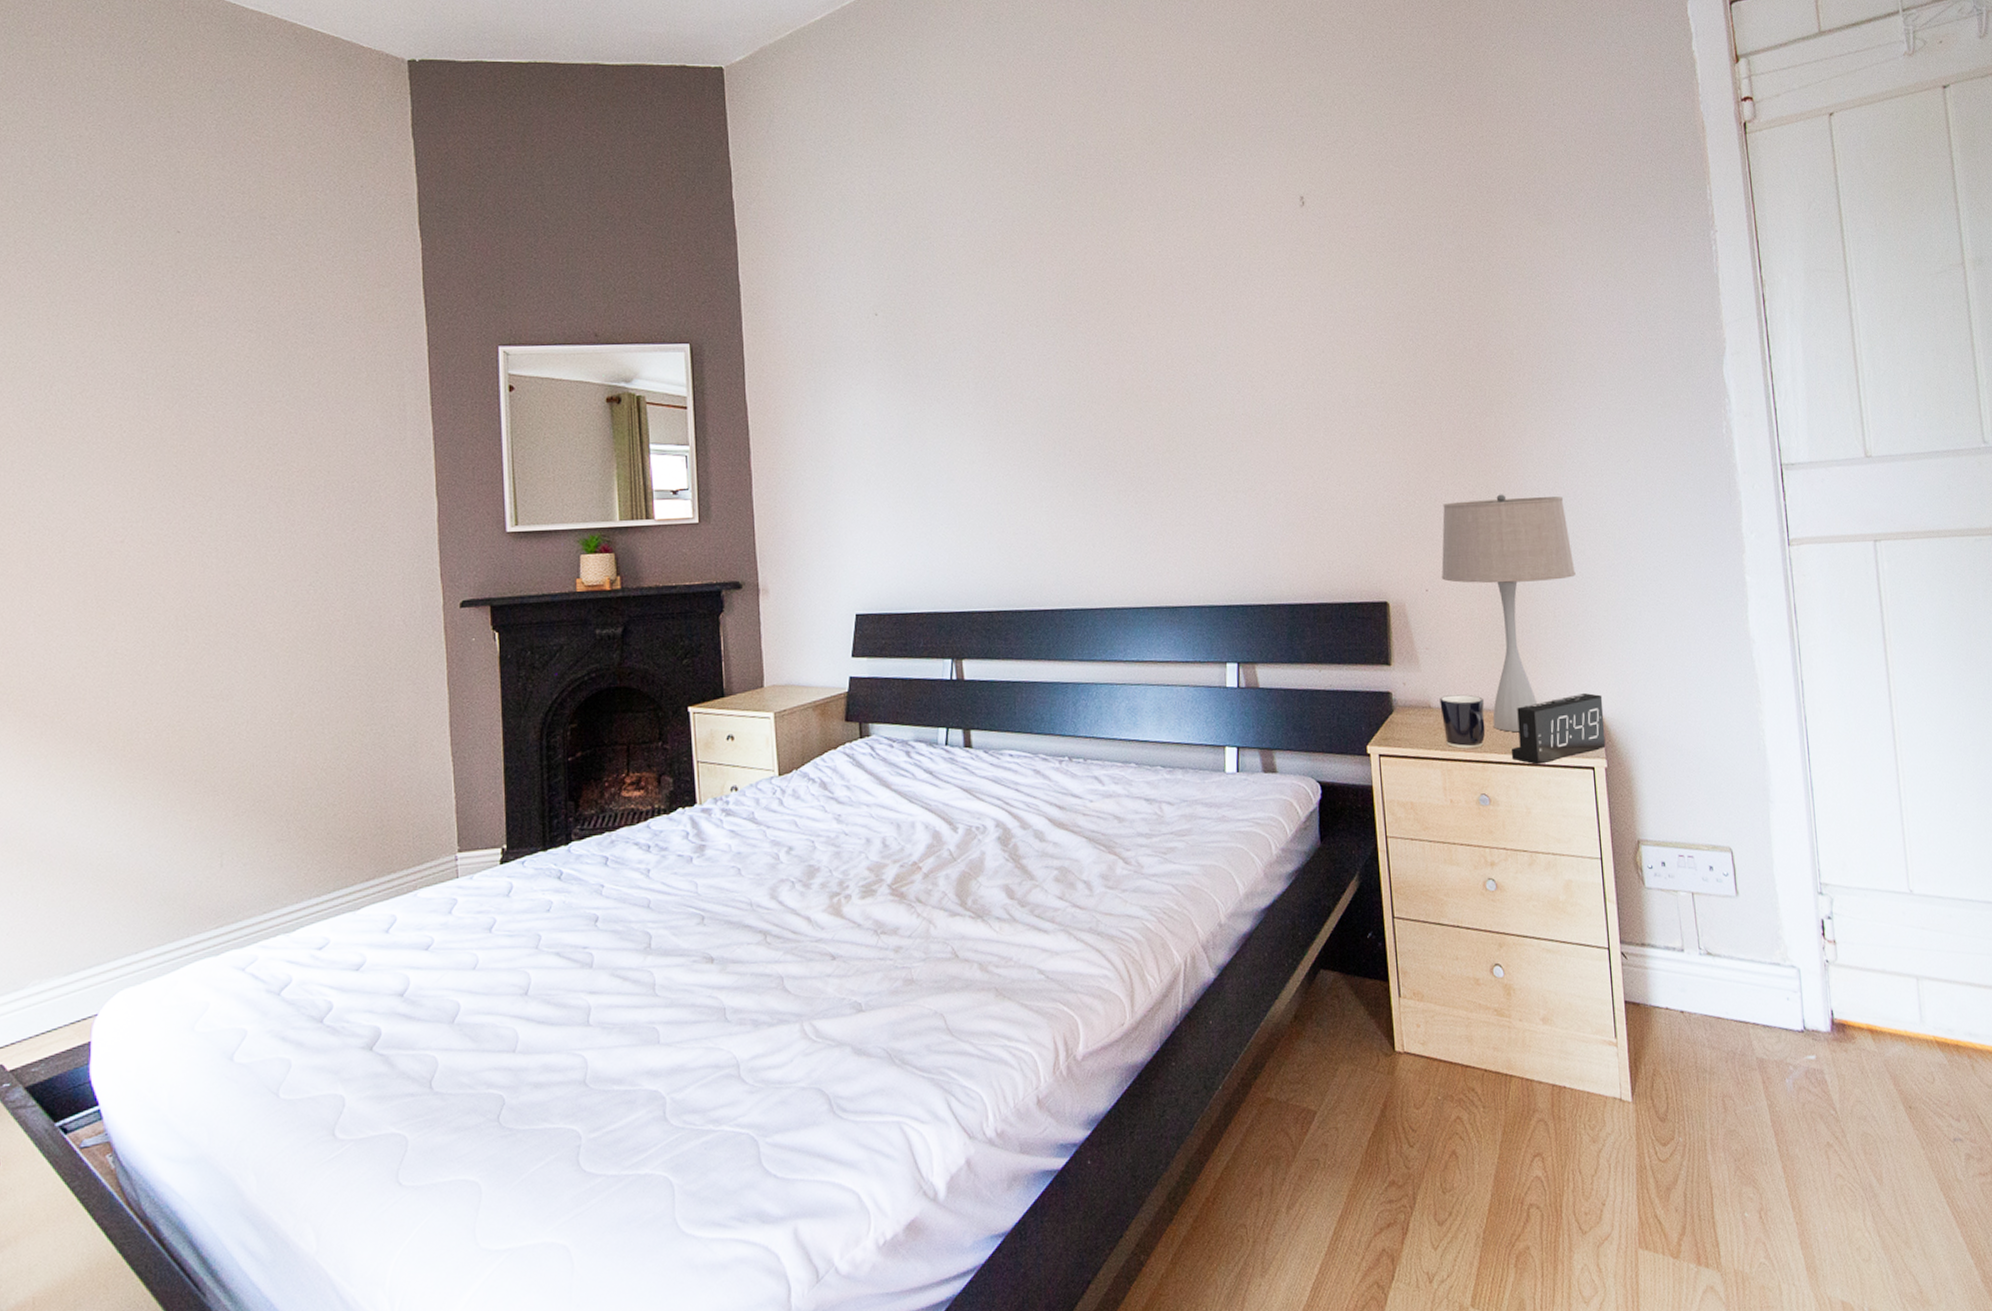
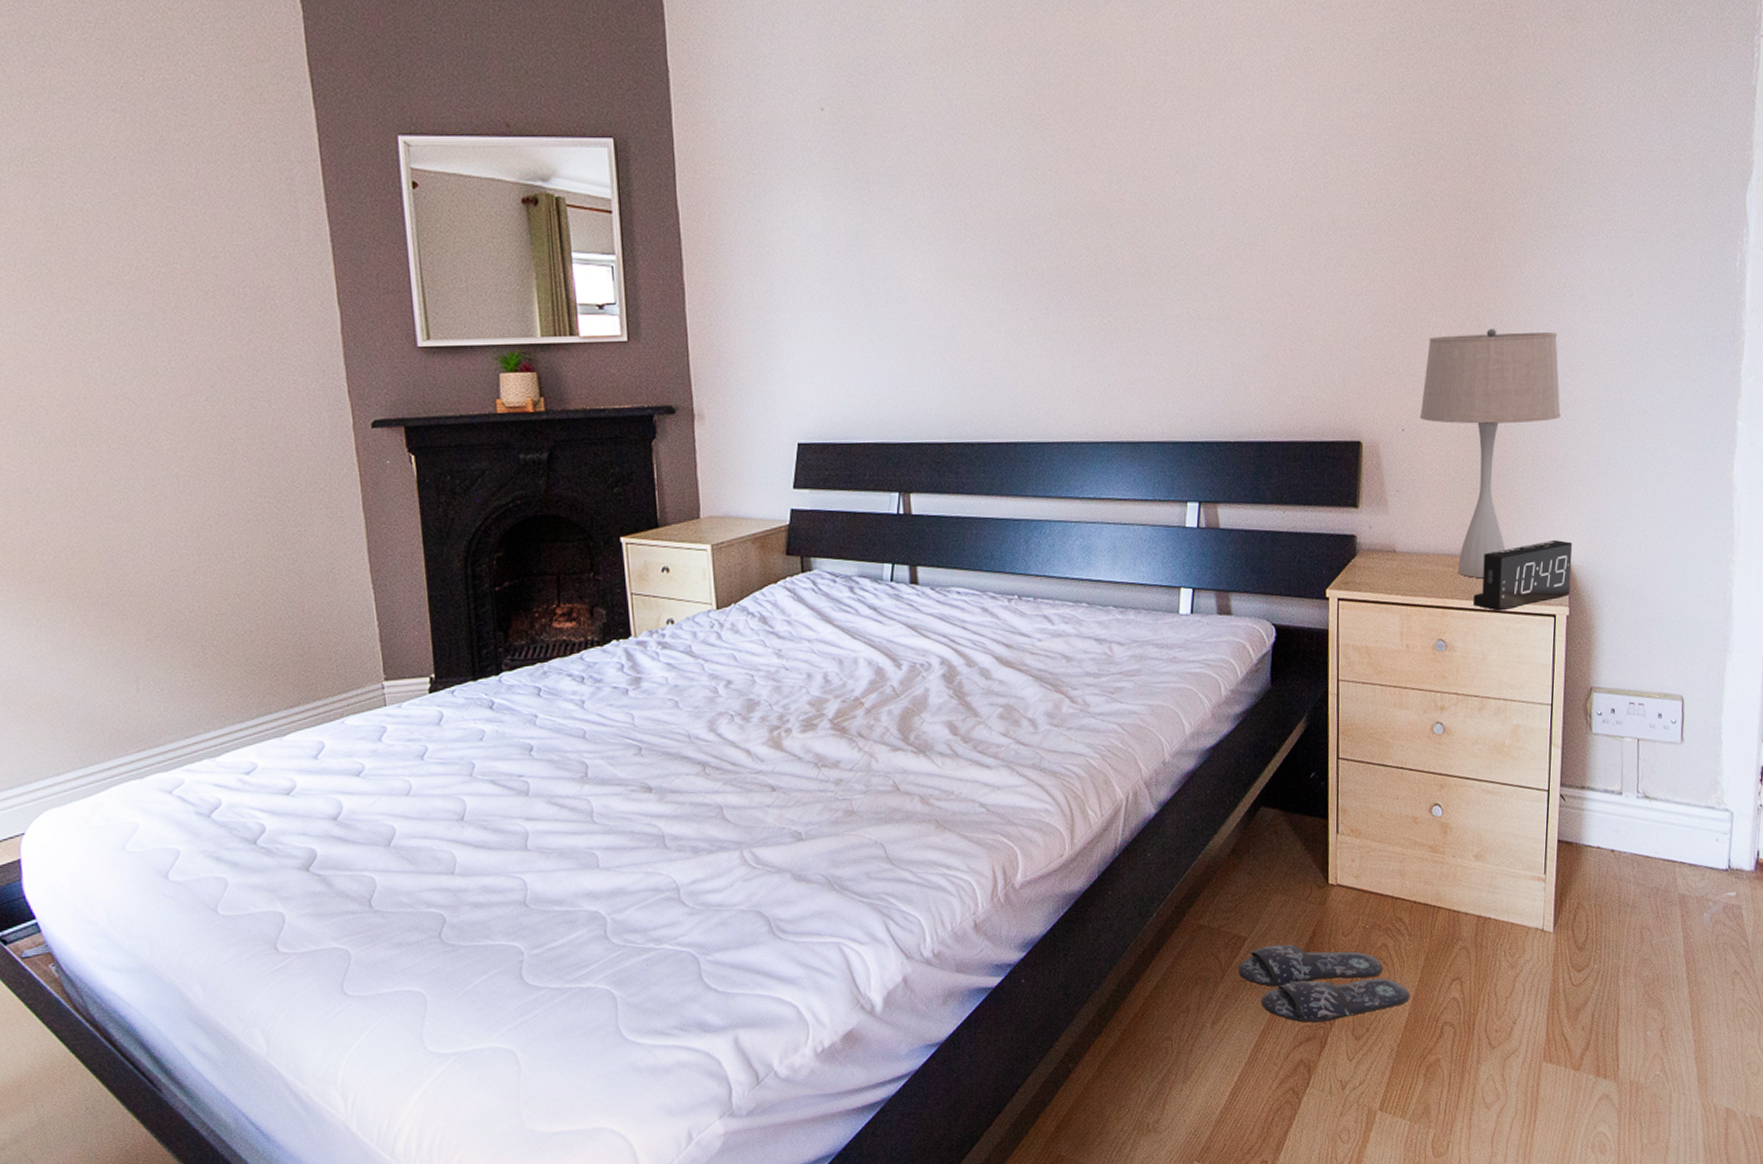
slippers: none [1310,1118,1491,1207] -> present [1239,944,1410,1023]
mug: present [1439,694,1486,750] -> none [1405,539,1450,595]

